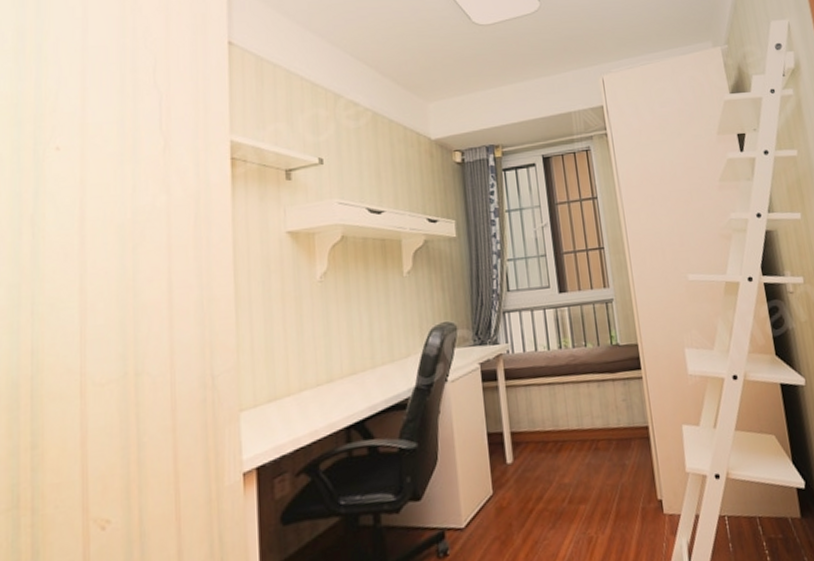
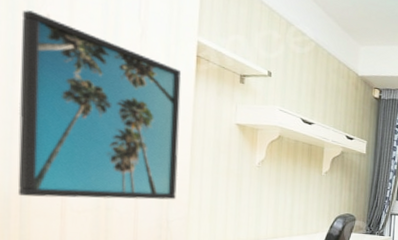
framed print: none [27,147,222,378] -> present [17,10,182,200]

